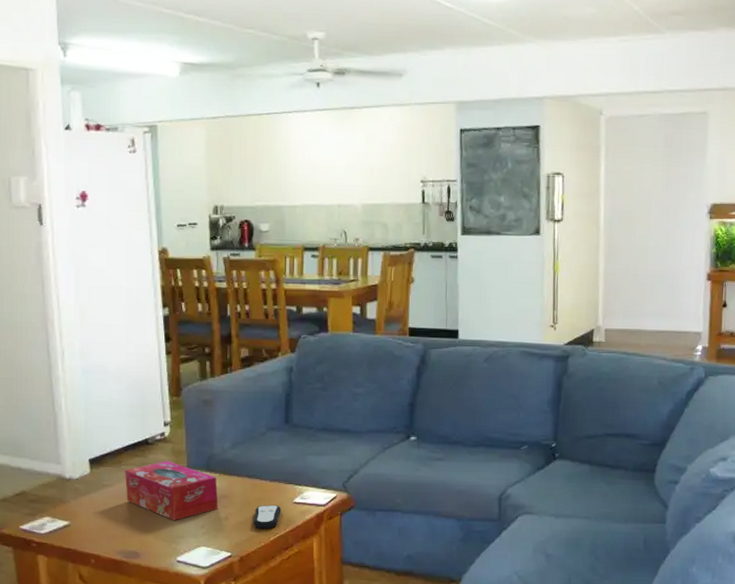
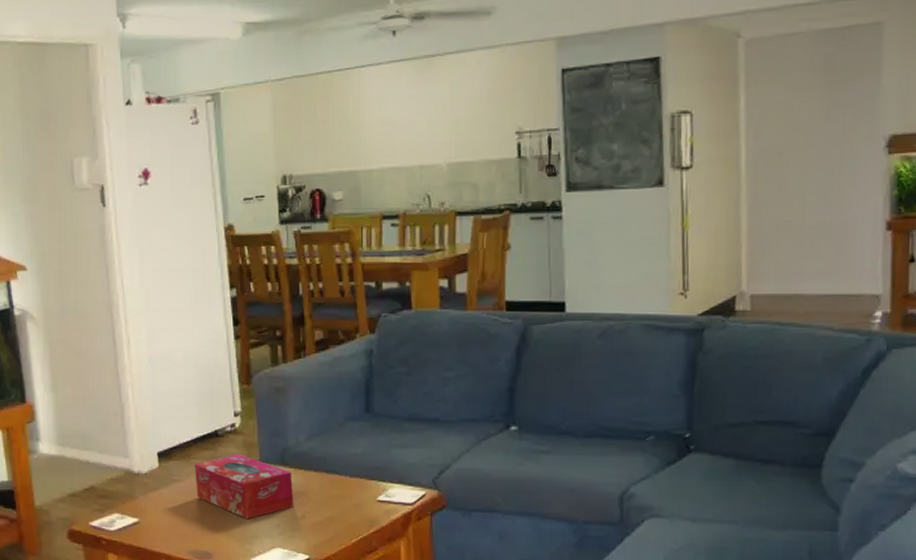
remote control: present [252,505,281,529] -> none [332,503,364,530]

